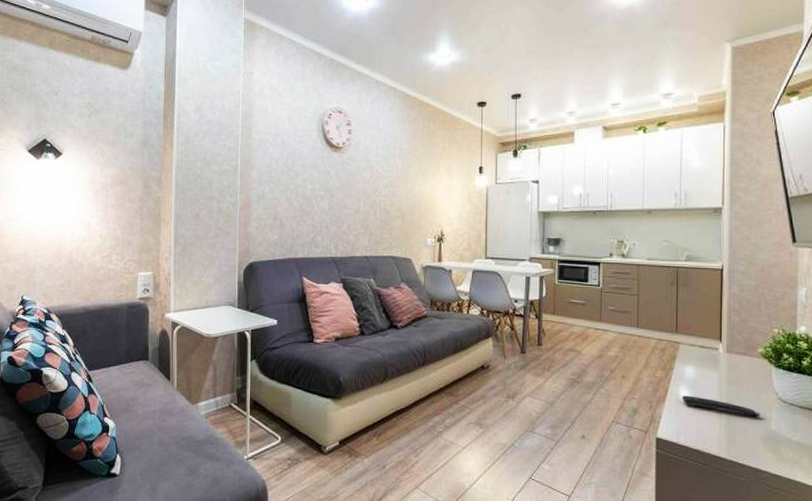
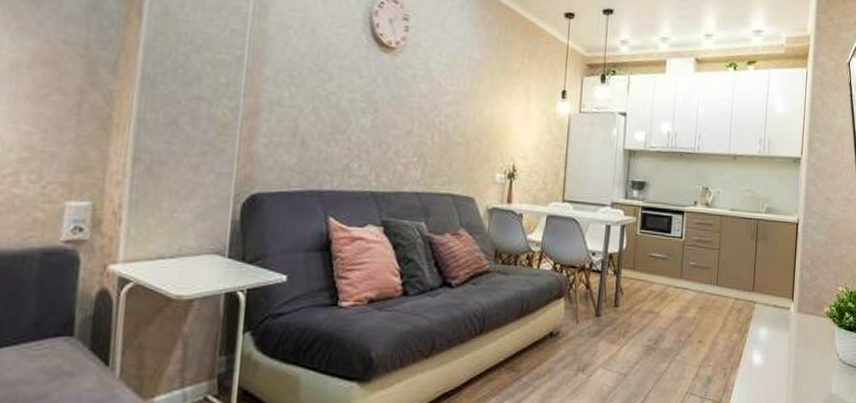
remote control: present [681,395,761,417] -> none [754,360,824,380]

